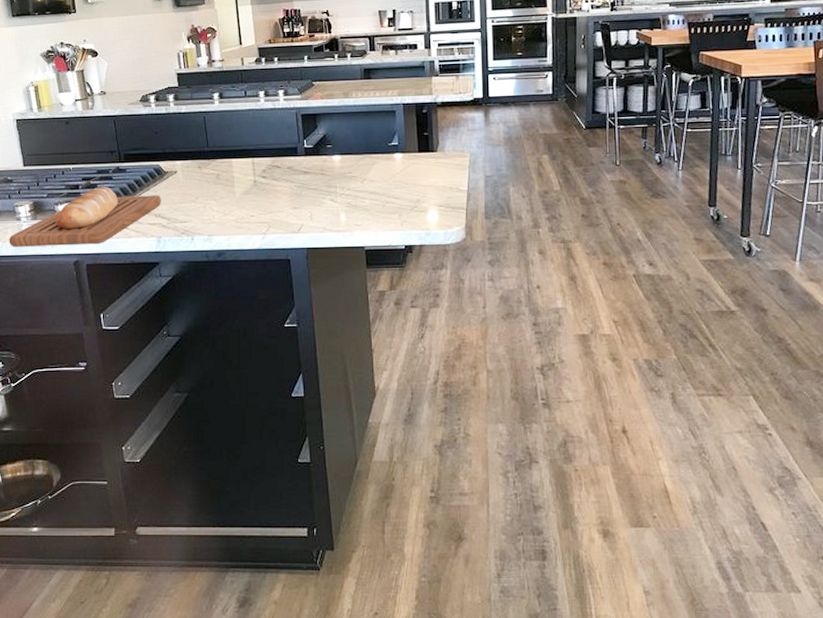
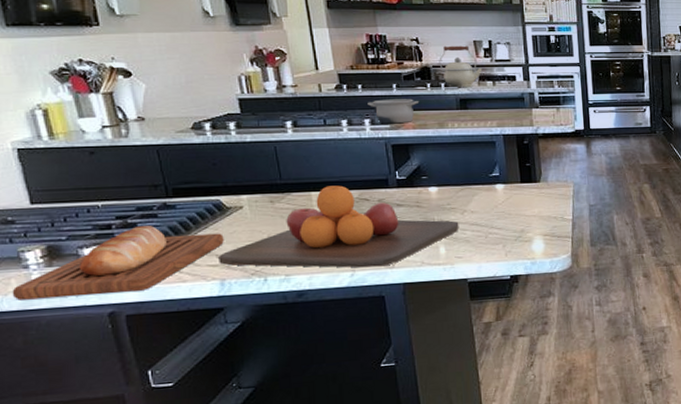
chopping board: none [157,153,359,232] -> present [218,185,459,268]
cooking pot: none [282,70,328,95] -> present [367,99,420,124]
kettle: none [346,16,386,58] -> present [439,45,483,88]

